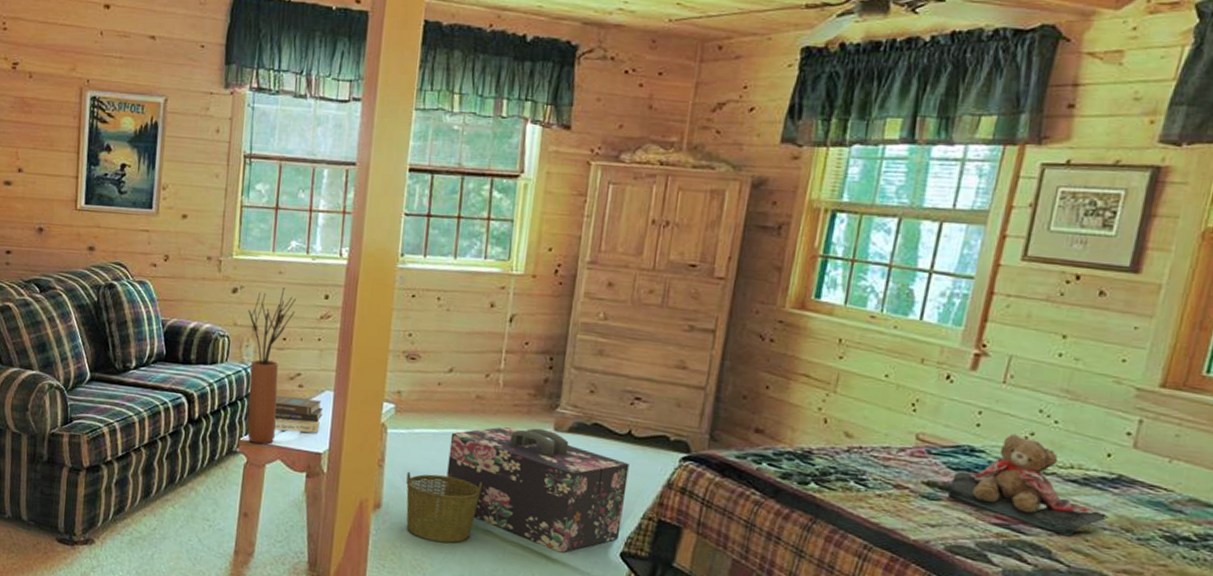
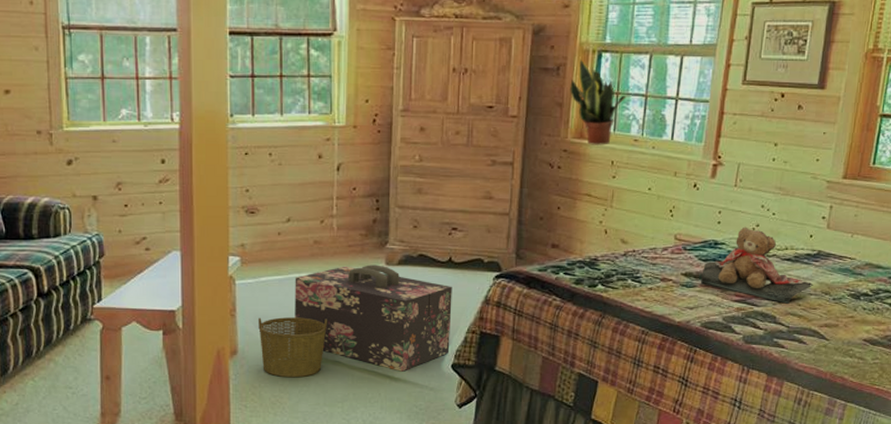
vase: present [247,287,296,444] -> none [86,156,133,308]
books: present [274,395,323,433] -> none [123,261,173,295]
potted plant: none [792,218,866,320] -> present [570,59,628,145]

